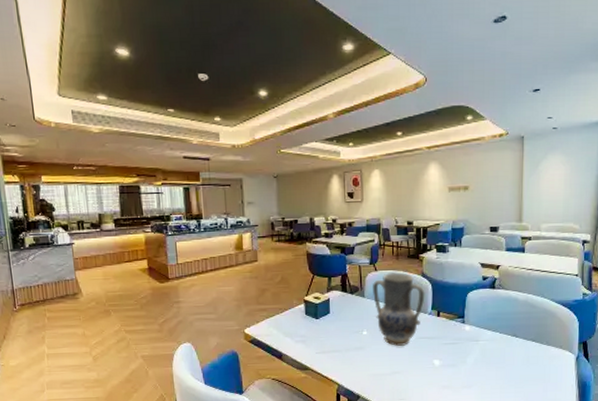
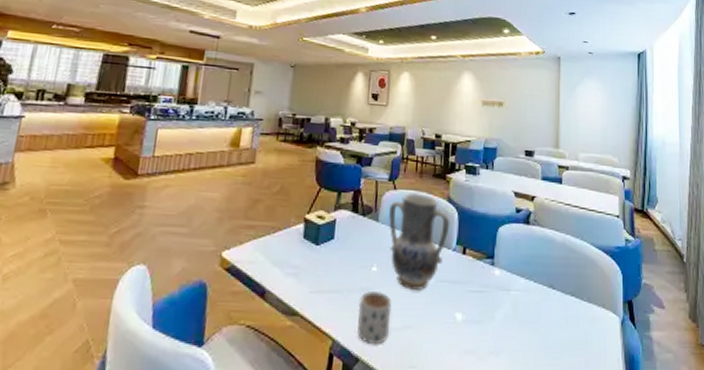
mug: none [355,349,382,386] -> present [357,292,392,344]

